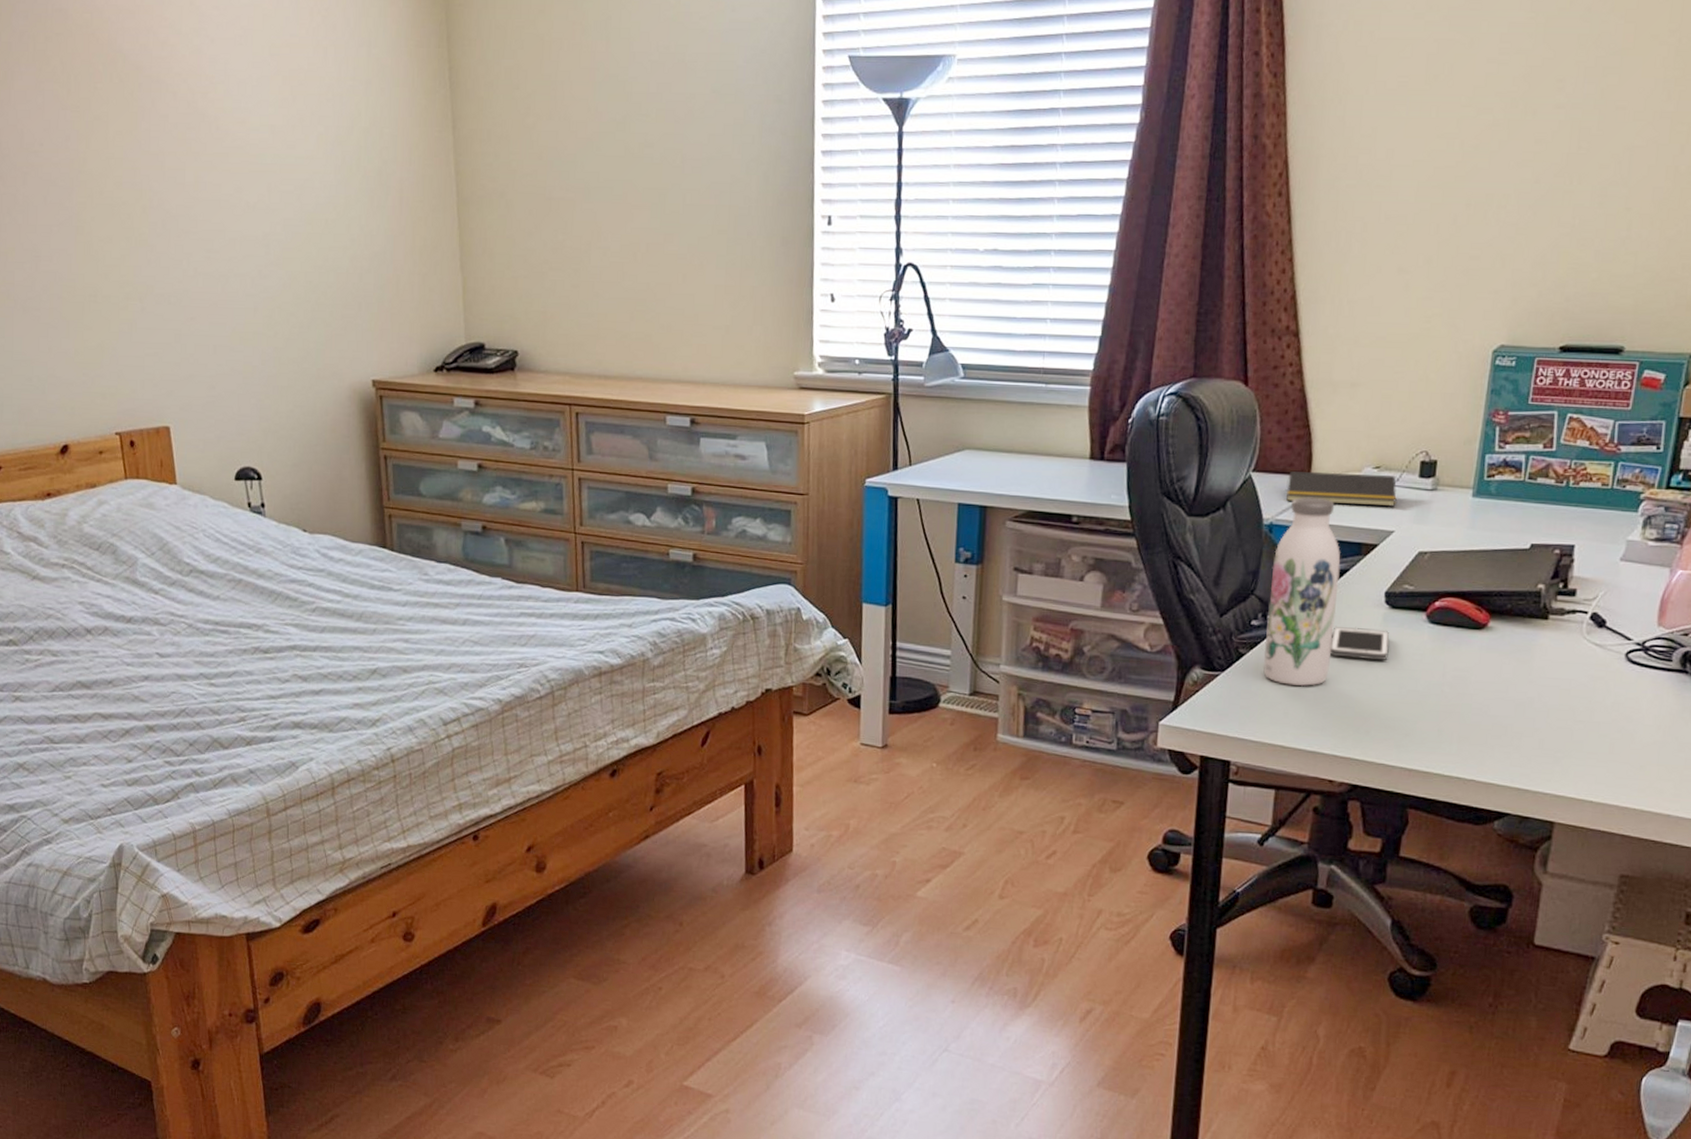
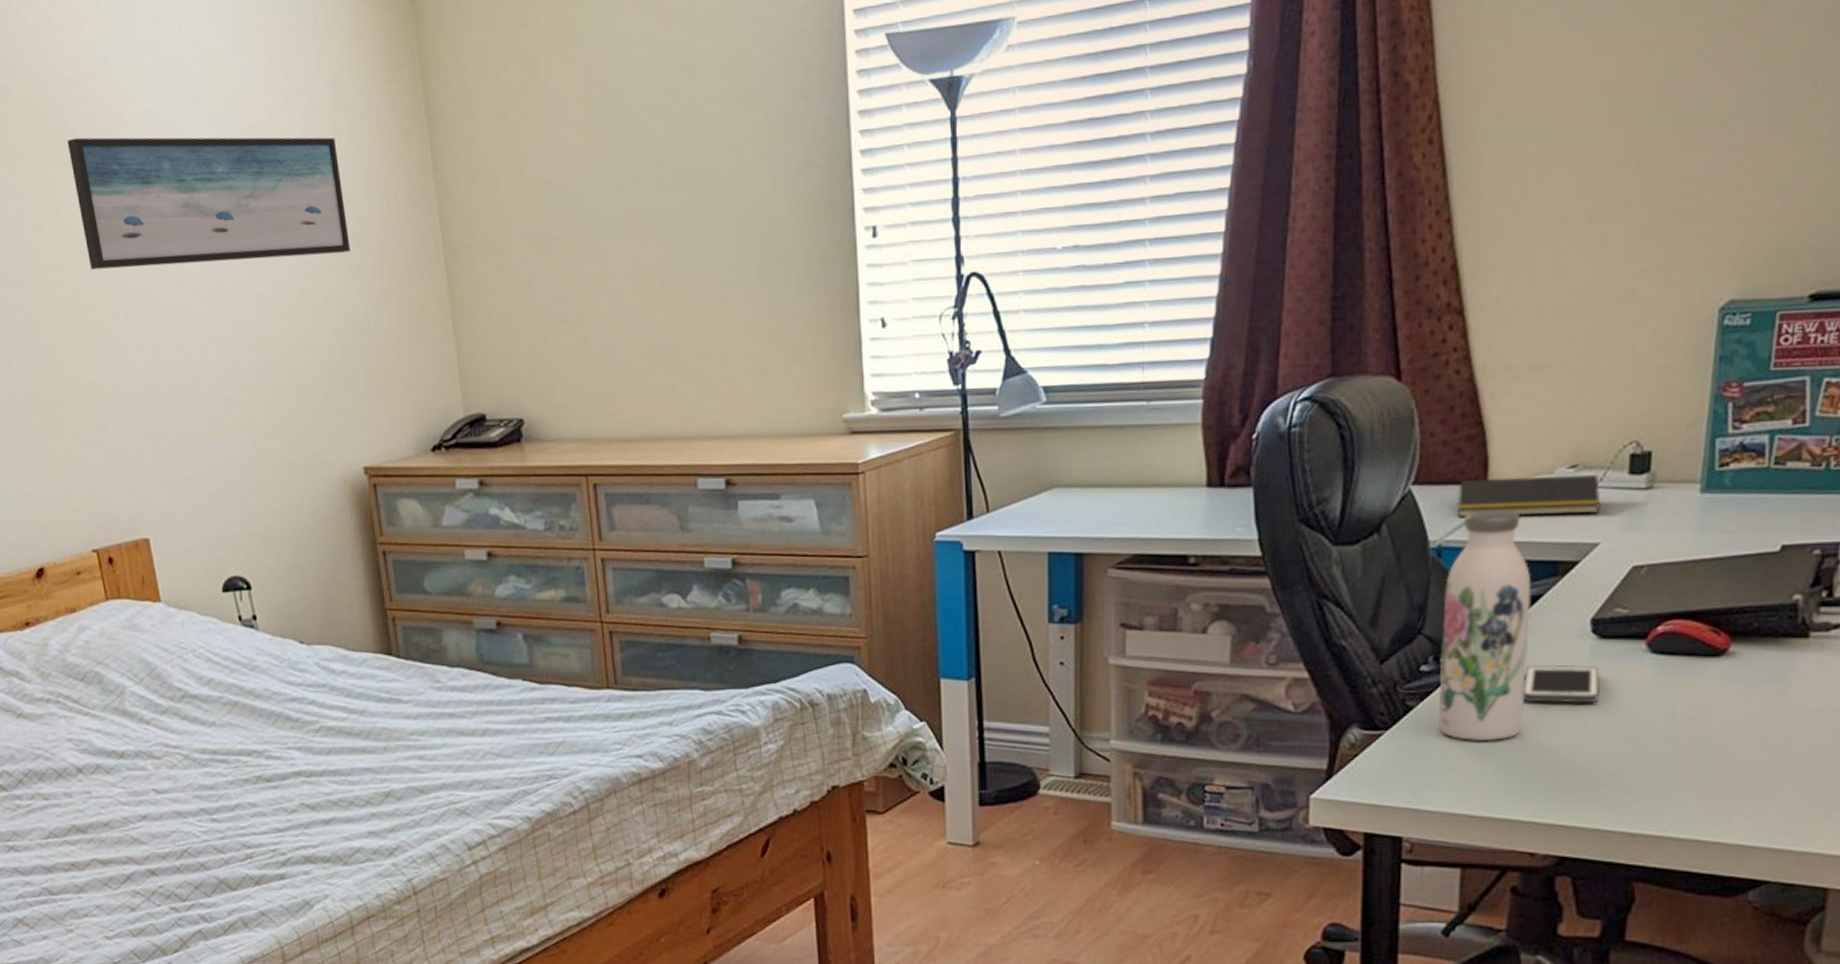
wall art: none [119,63,374,190] -> present [67,137,351,270]

